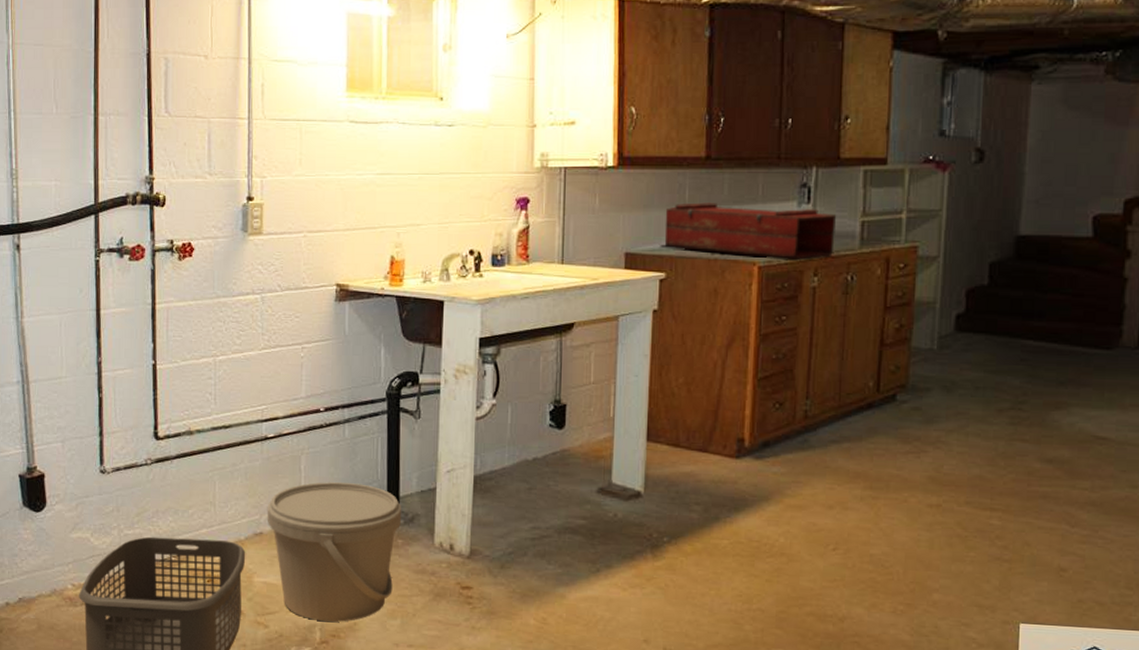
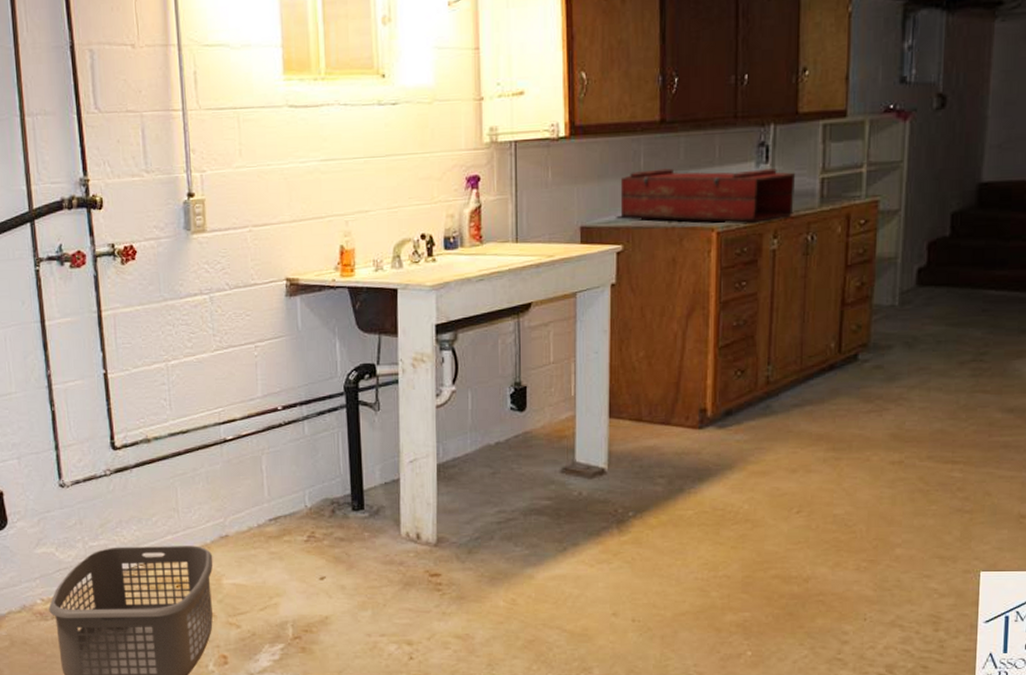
bucket: present [266,482,402,622] -> none [231,480,367,617]

